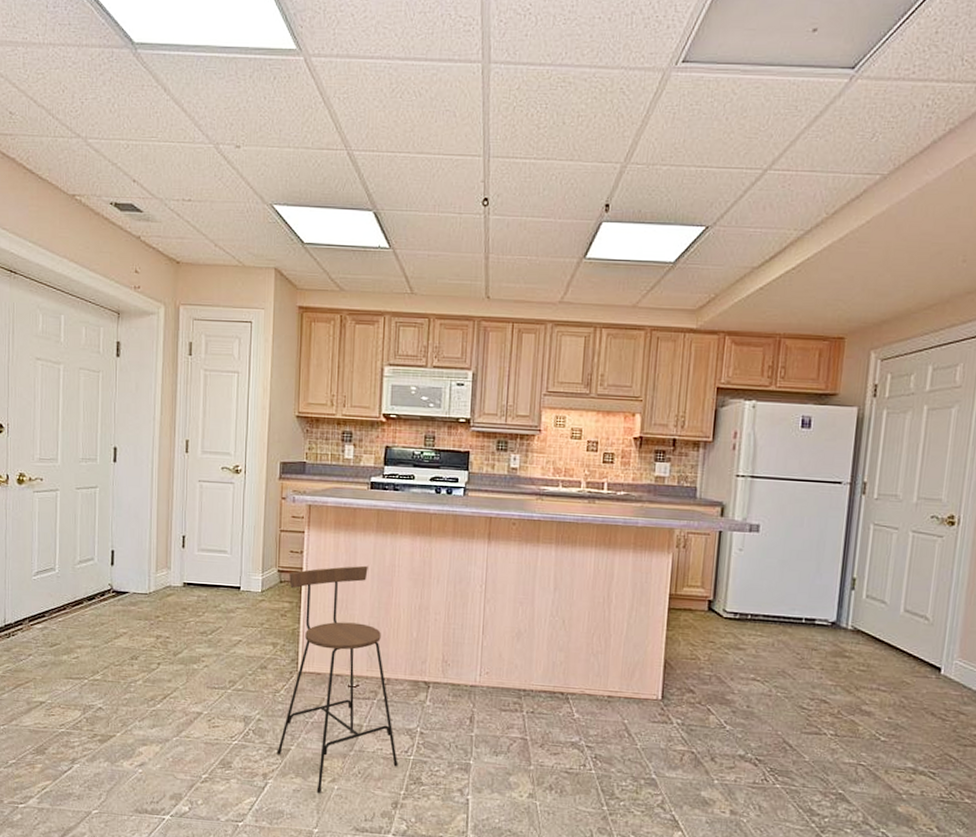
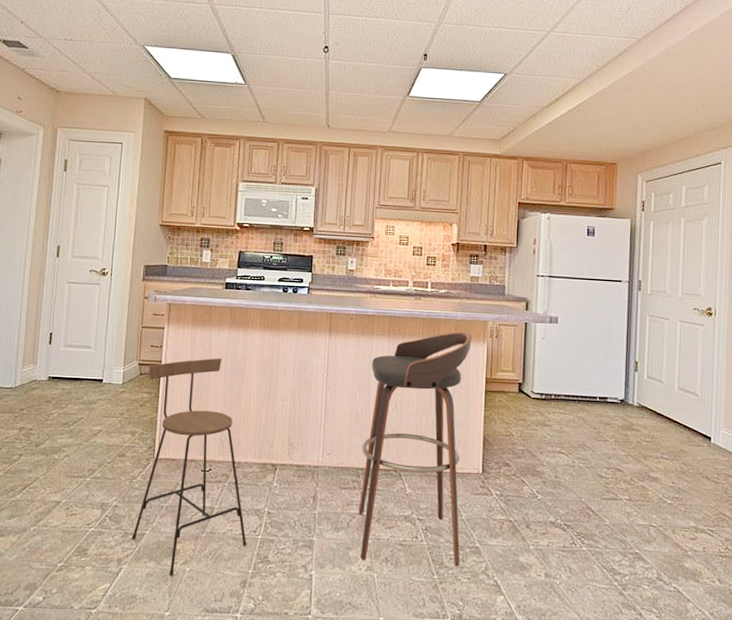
bar stool: none [520,539,655,799] -> present [358,331,472,567]

